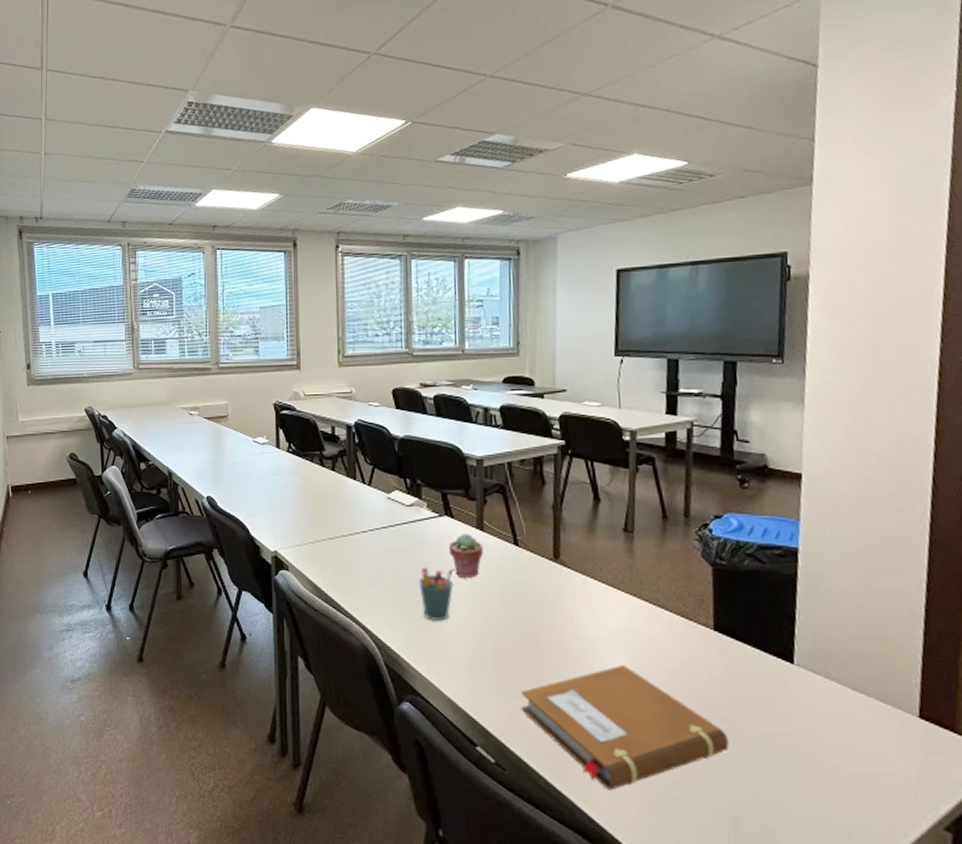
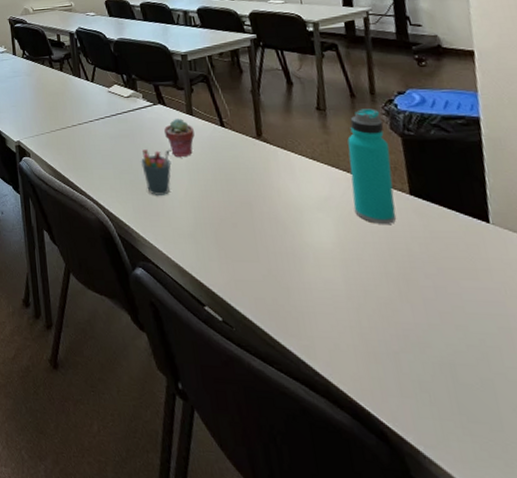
notebook: present [520,665,729,790] -> none [239,229,438,345]
water bottle: none [652,533,699,662] -> present [347,108,396,224]

